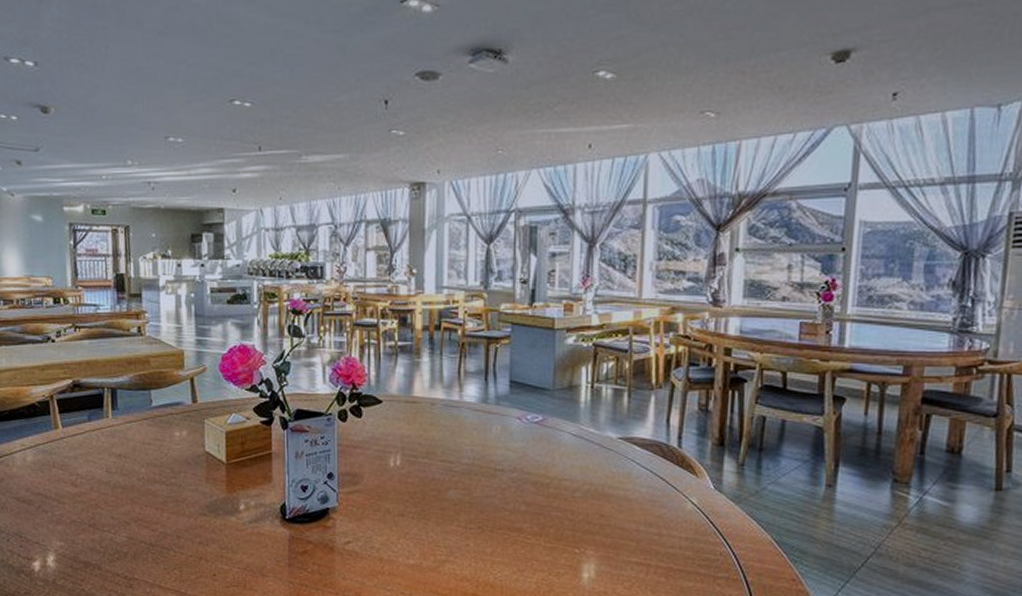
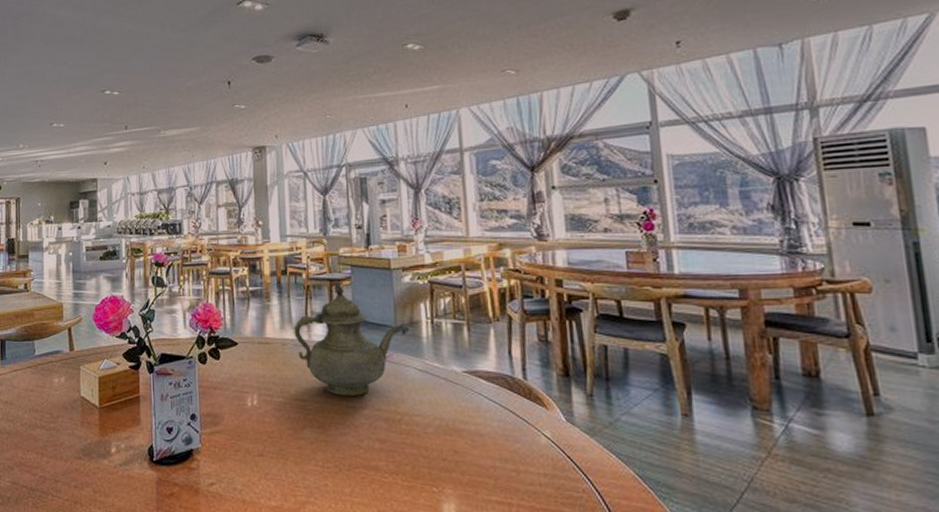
teapot: none [444,339,567,459] -> present [293,280,408,396]

